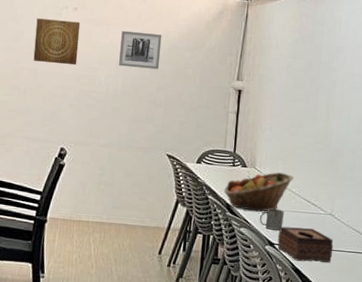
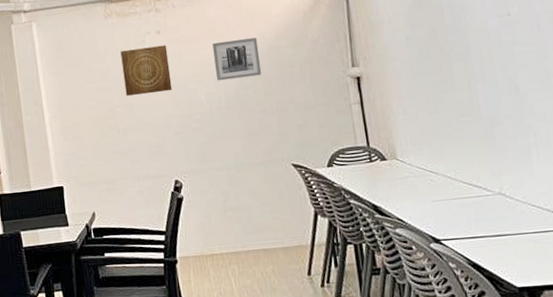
fruit basket: present [224,172,295,212] -> none [366,157,446,208]
mug: present [260,209,284,230] -> none [415,200,446,225]
tissue box: present [277,226,334,263] -> none [441,214,515,255]

